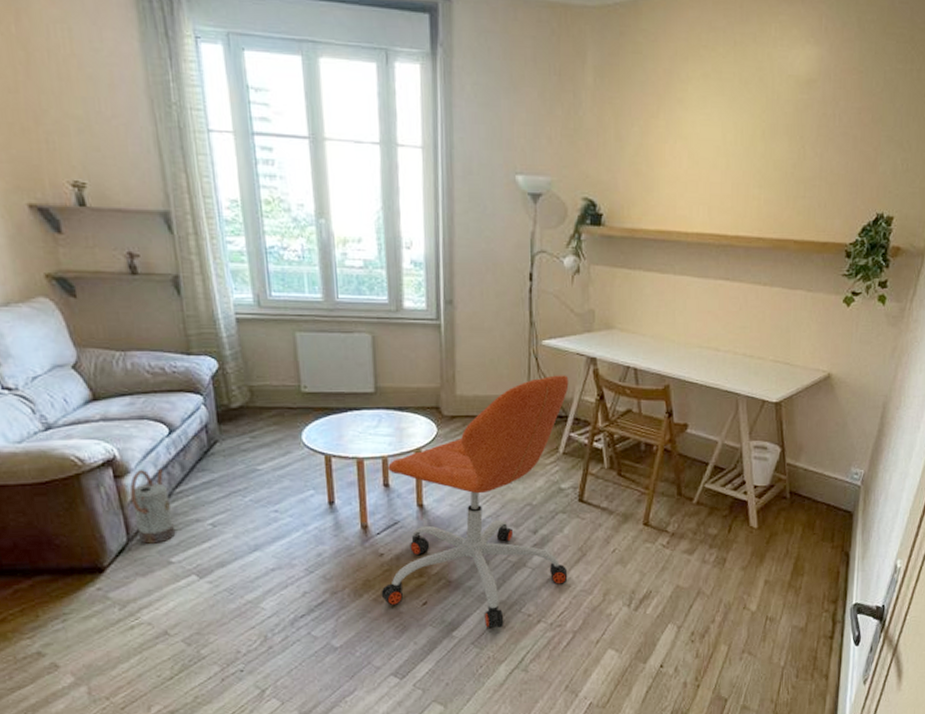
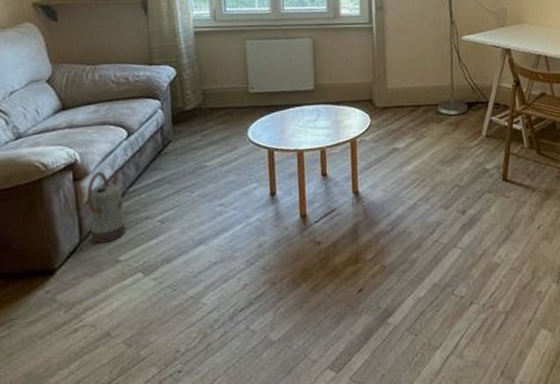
office chair: present [381,375,569,629] -> none [318,65,497,314]

